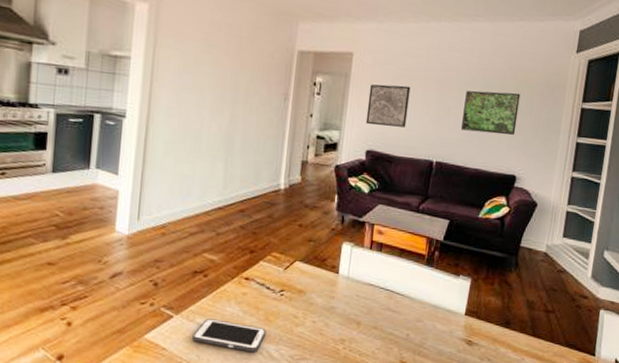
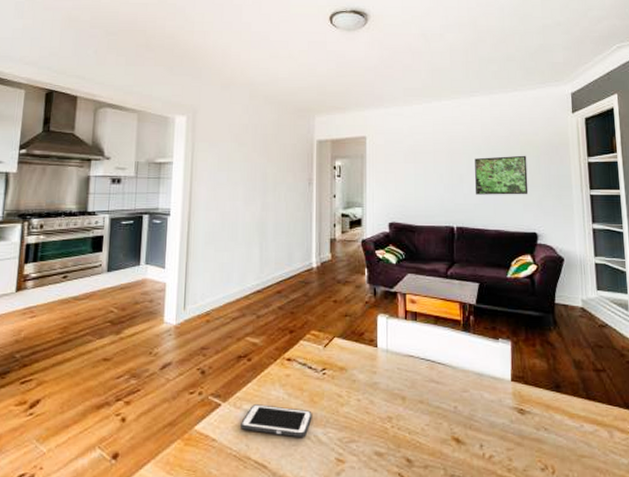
wall art: present [365,84,411,128] -> none [385,160,423,199]

